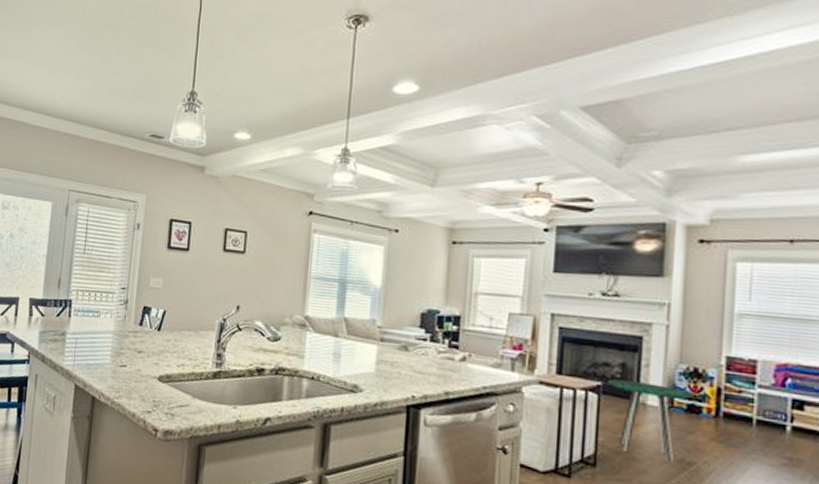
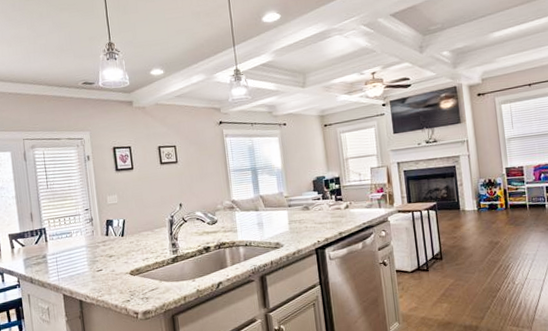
side table: present [608,379,694,462] -> none [440,195,491,245]

